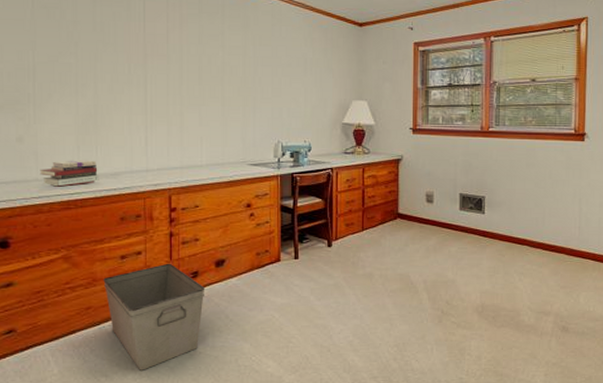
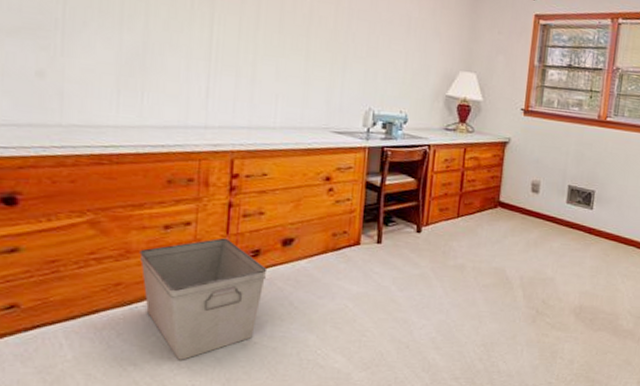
books: present [40,159,99,187] -> none [64,104,144,137]

